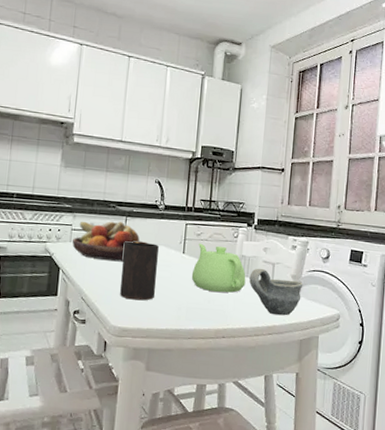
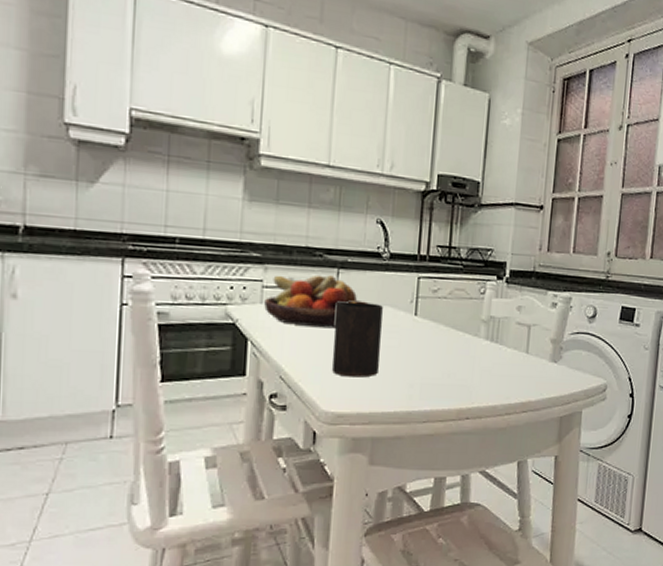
teapot: present [191,243,246,293] -> none [426,301,495,363]
cup: present [249,268,303,316] -> none [499,331,565,389]

